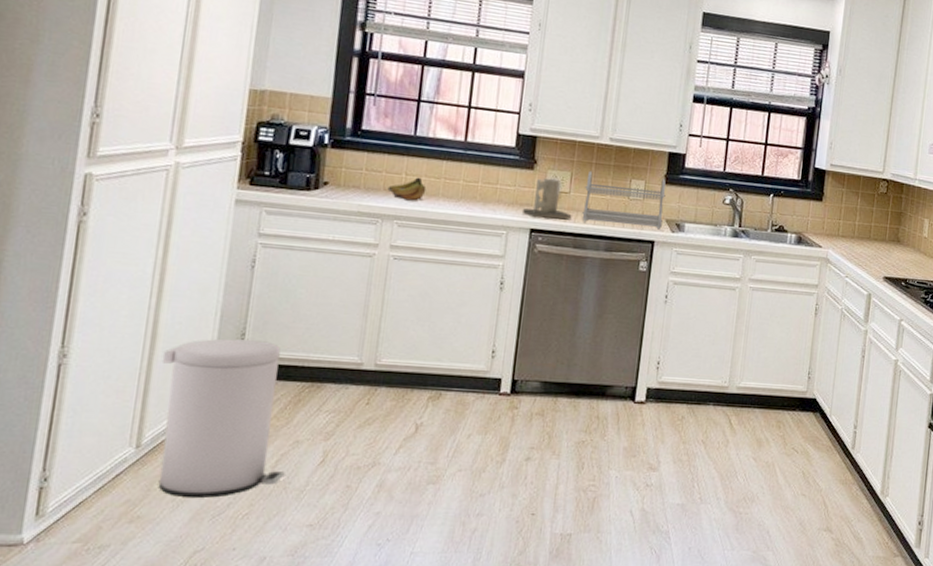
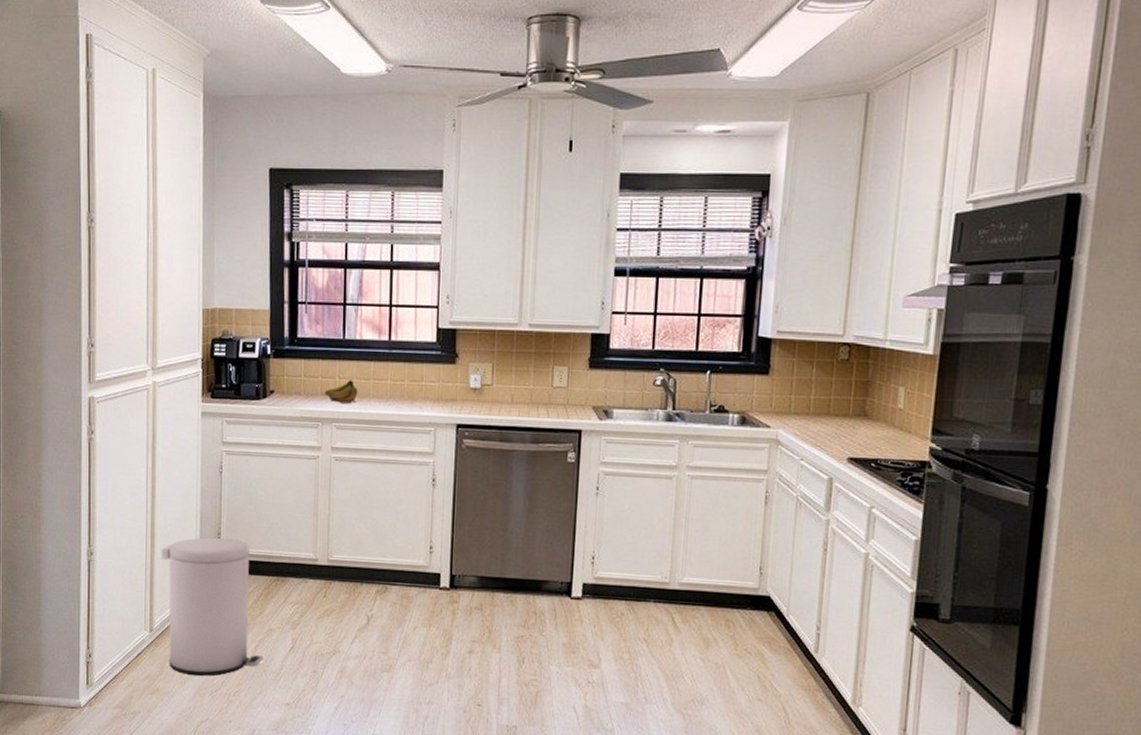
paper towel roll: present [523,178,572,220] -> none [448,371,496,414]
dish rack: present [581,170,666,231] -> none [506,360,591,419]

